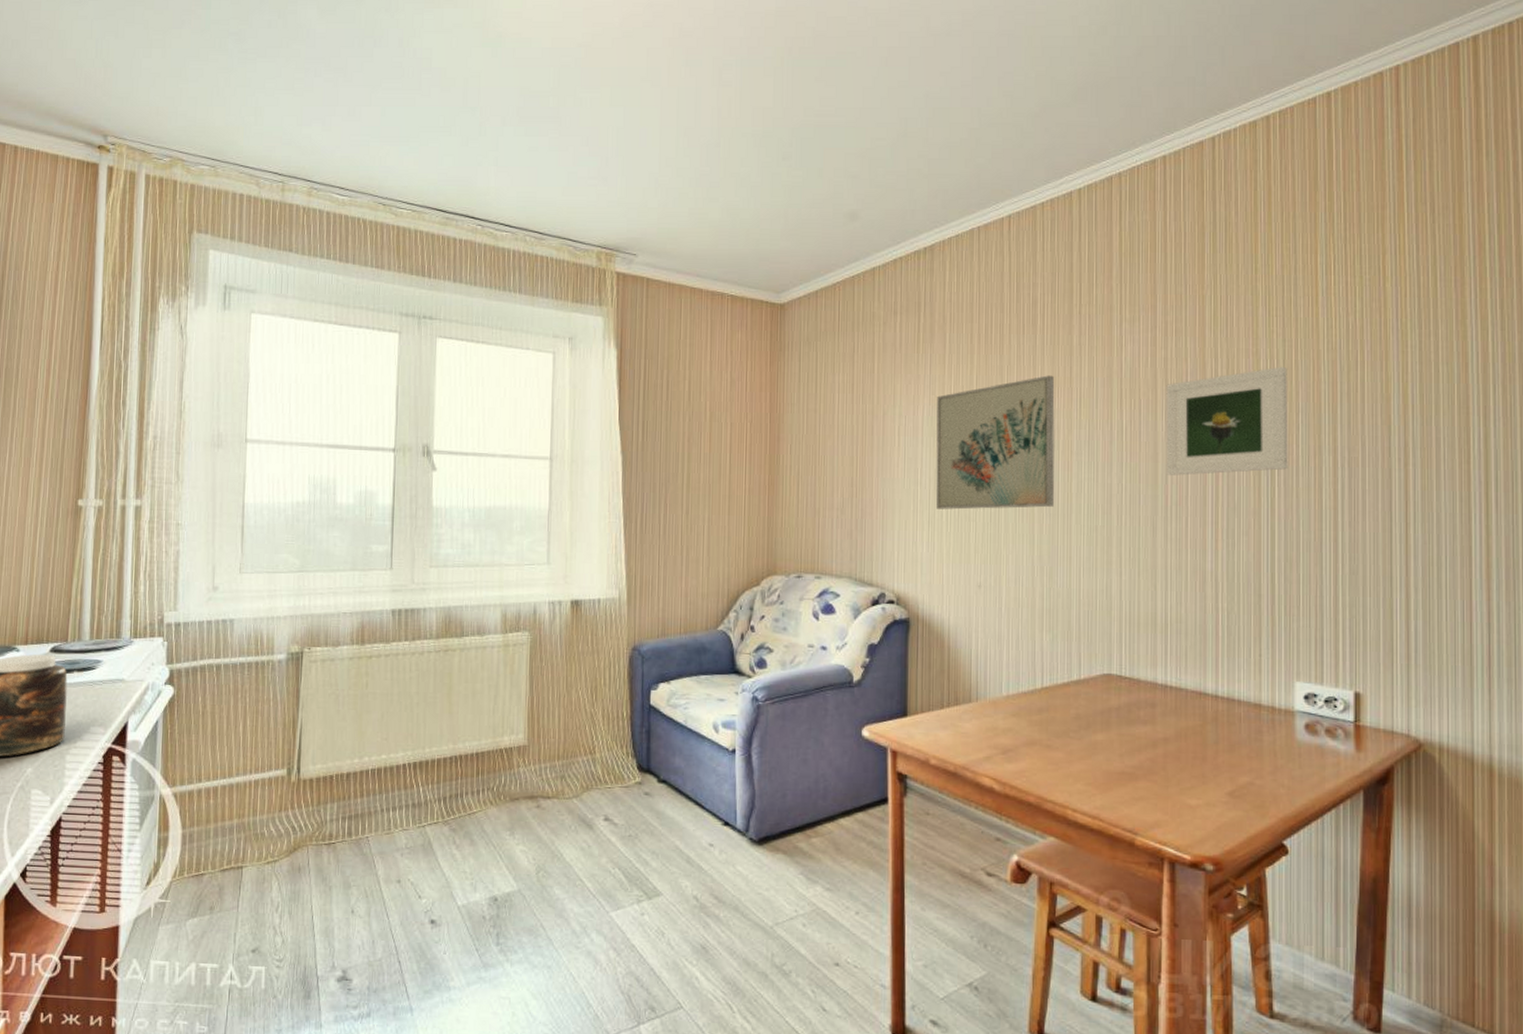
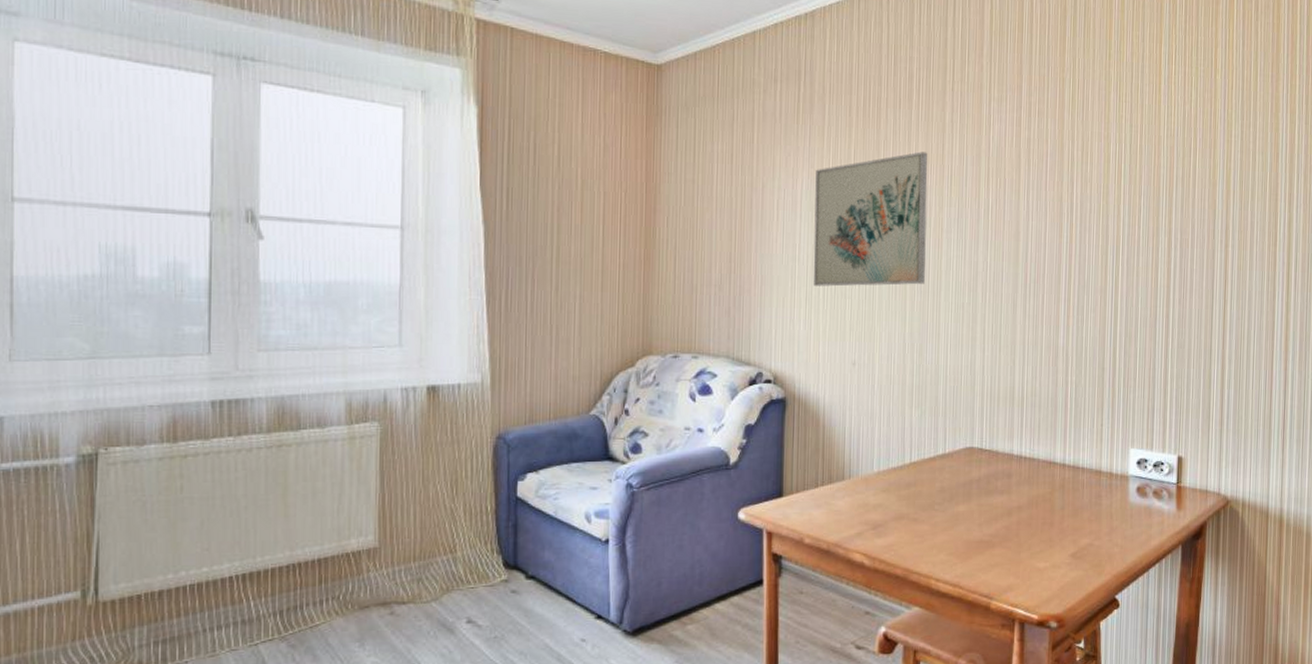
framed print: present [1166,366,1288,476] -> none [1027,150,1133,254]

